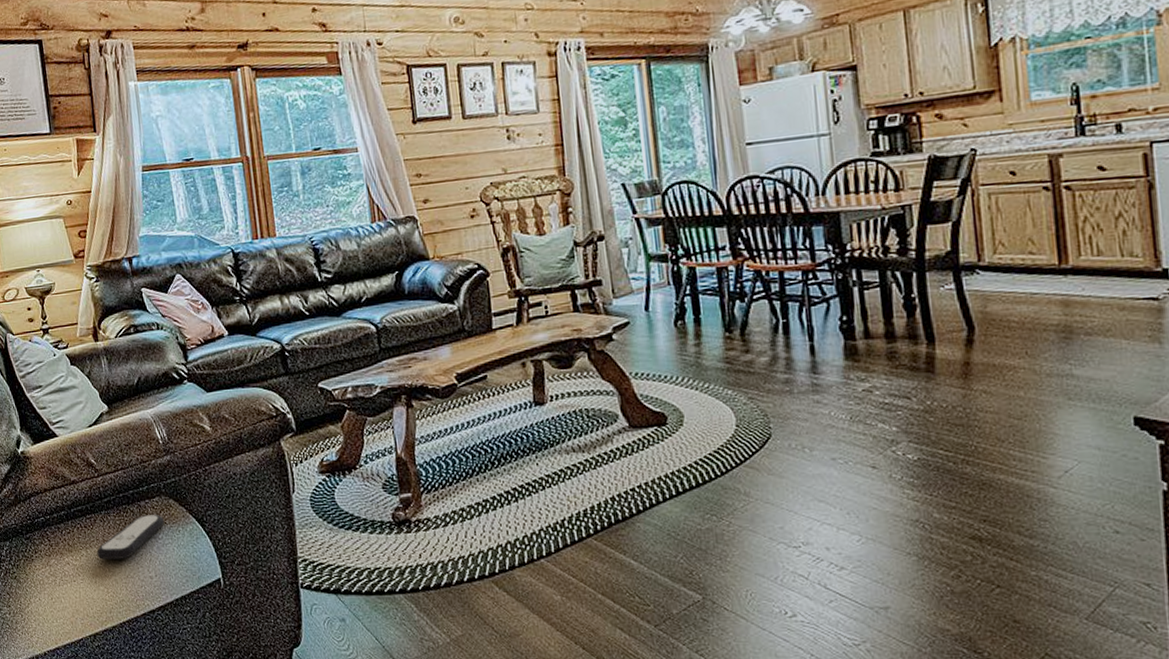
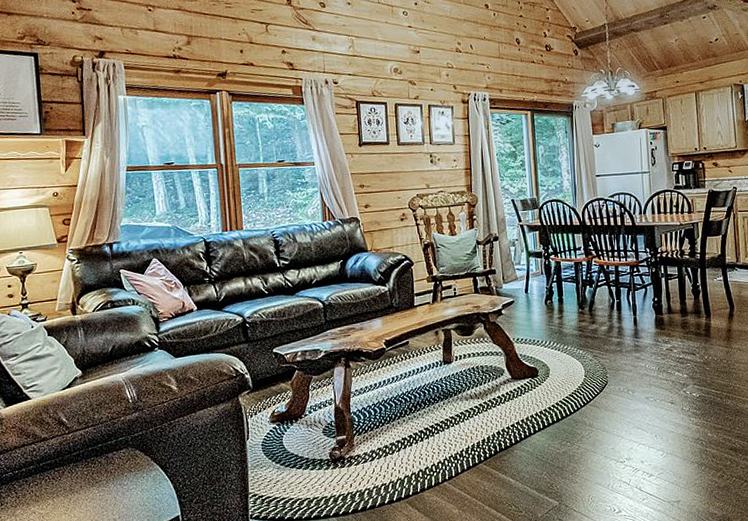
remote control: present [96,515,164,560] -> none [63,464,130,507]

